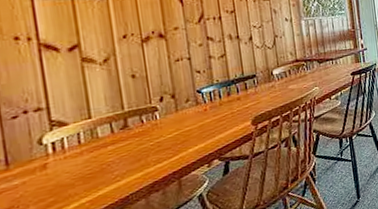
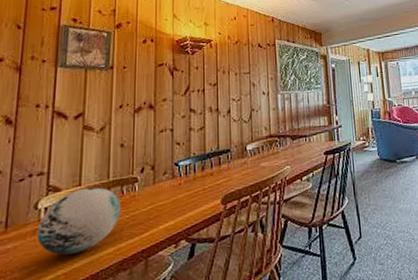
decorative orb: none [47,118,144,185] -> present [37,186,122,256]

